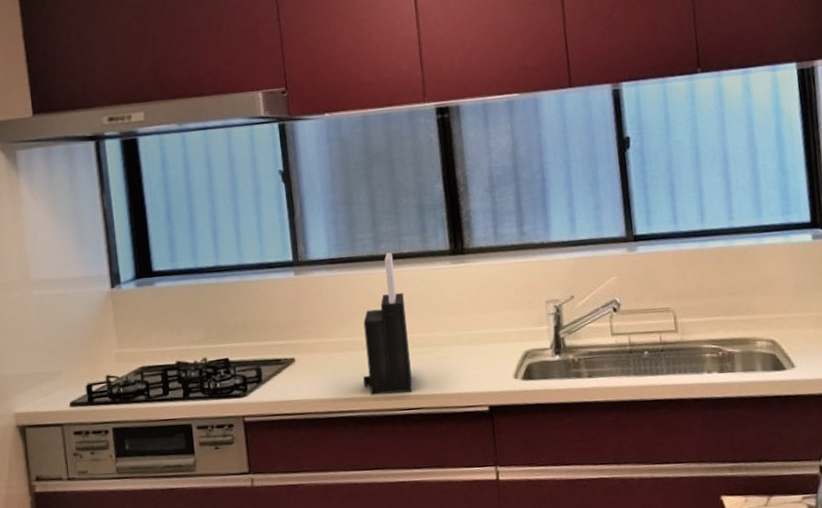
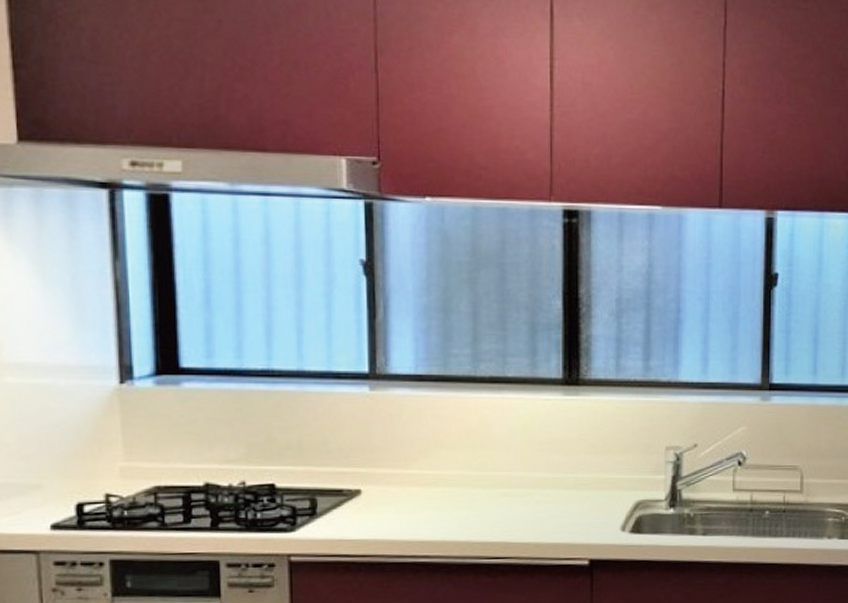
knife block: present [363,252,412,395] -> none [444,375,503,539]

